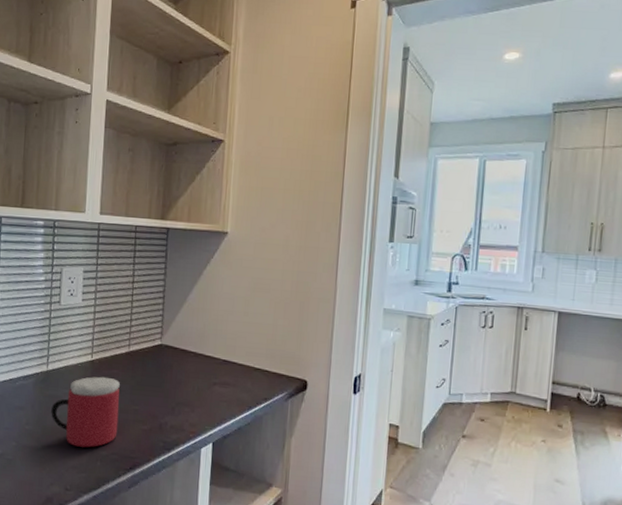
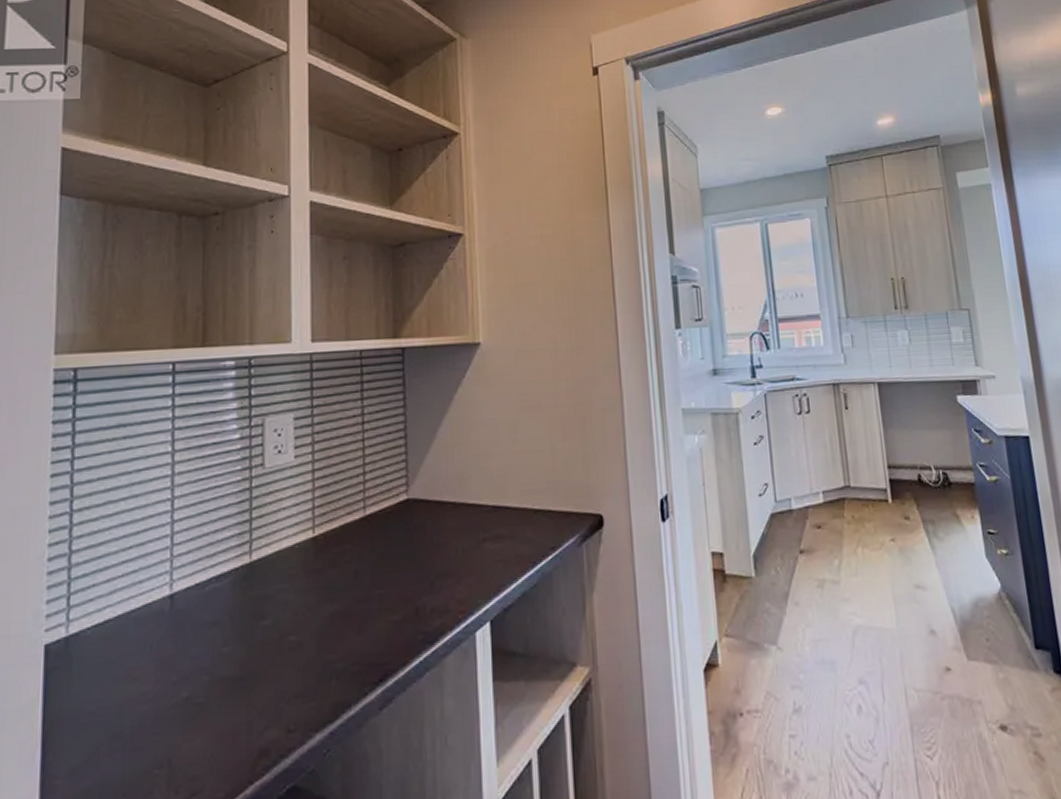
mug: present [51,376,120,448] -> none [259,556,358,664]

